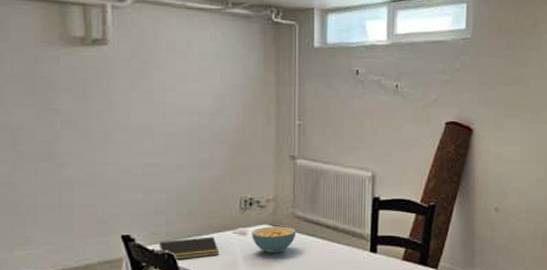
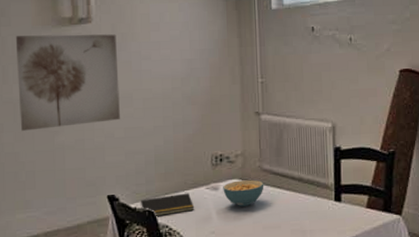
wall art: none [15,53,138,160] -> present [15,34,120,131]

